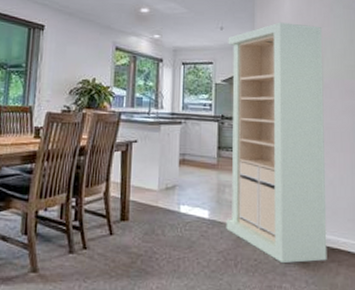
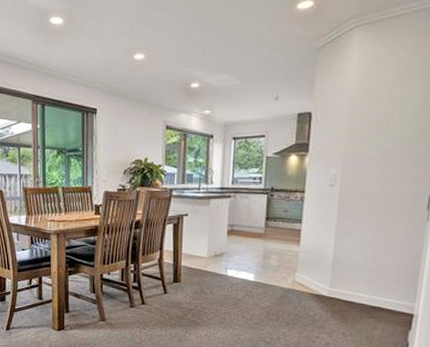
storage cabinet: present [226,22,327,264] -> none [270,86,392,319]

